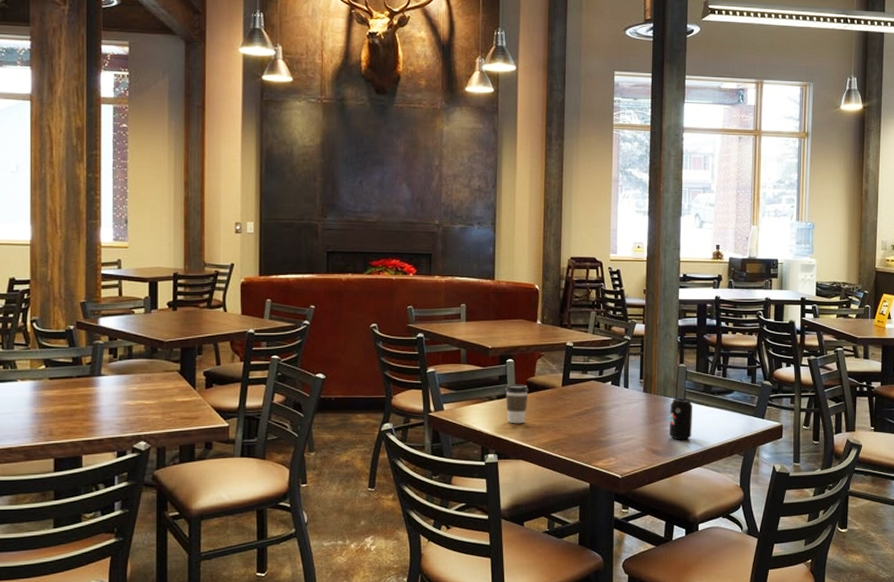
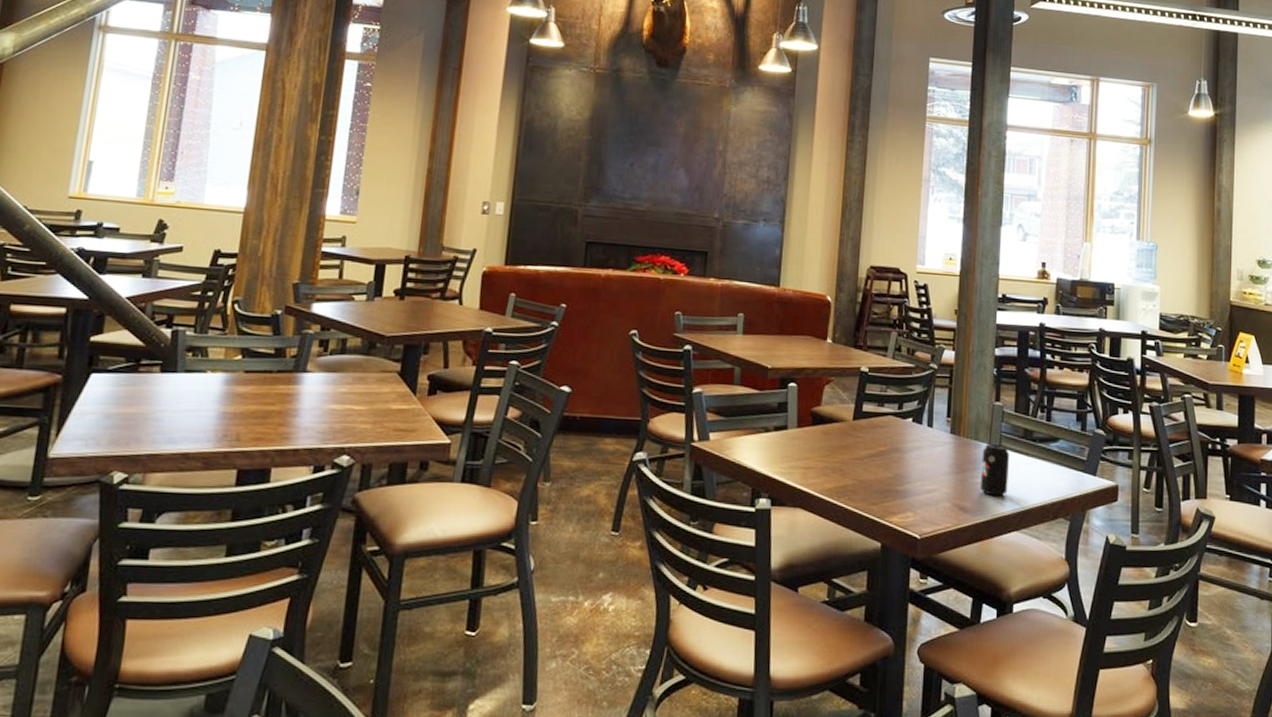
coffee cup: present [505,384,529,424] -> none [785,413,813,463]

